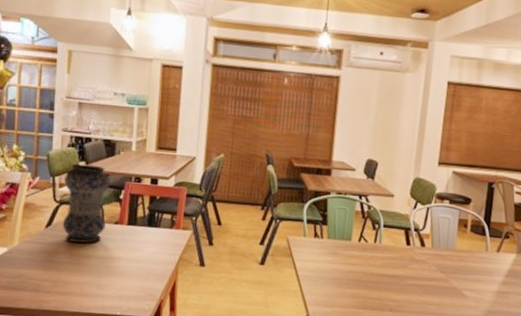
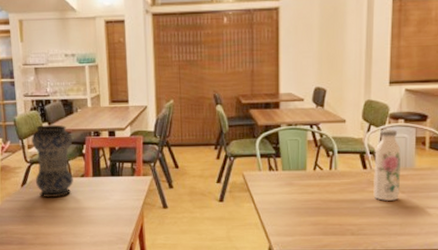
water bottle: none [414,208,444,280] -> present [373,130,401,201]

